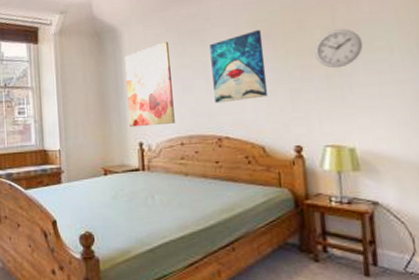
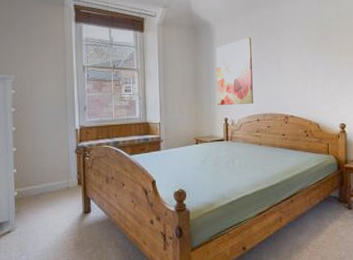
wall art: present [210,30,268,104] -> none [283,33,324,89]

